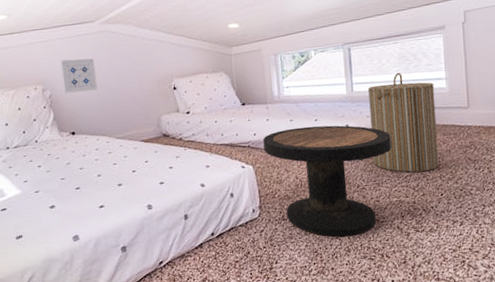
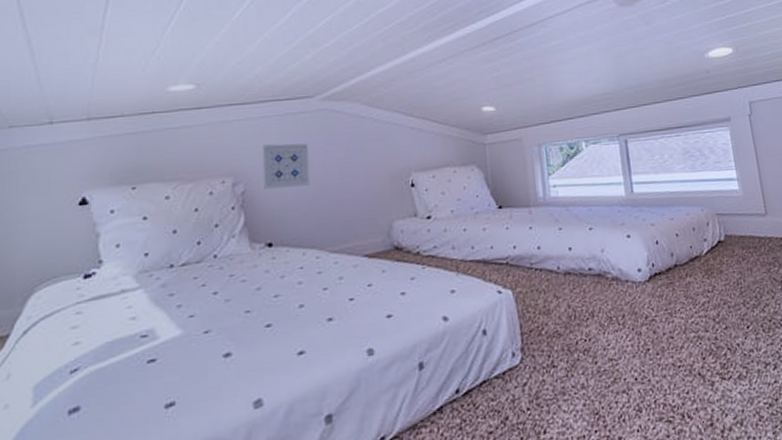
side table: present [263,125,392,237] -> none [525,235,683,390]
laundry hamper: present [368,72,439,173] -> none [650,170,741,298]

